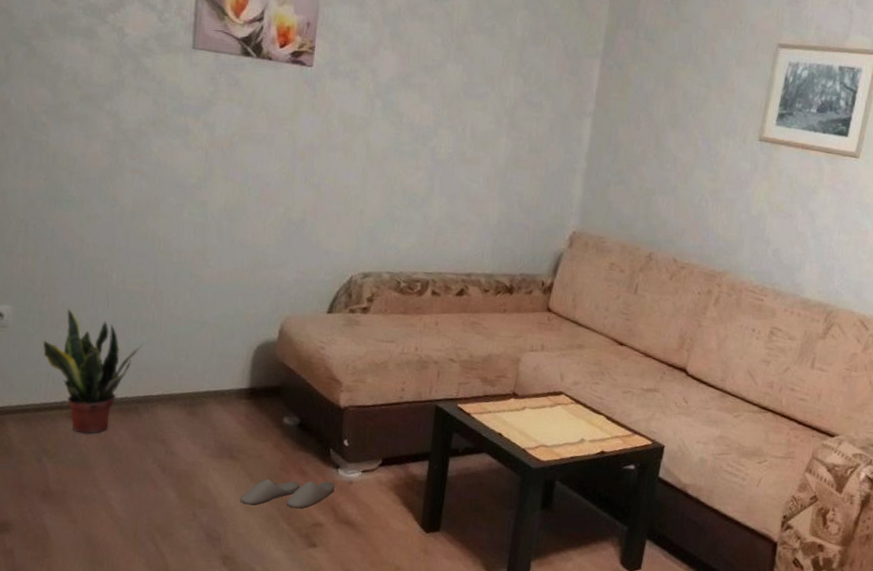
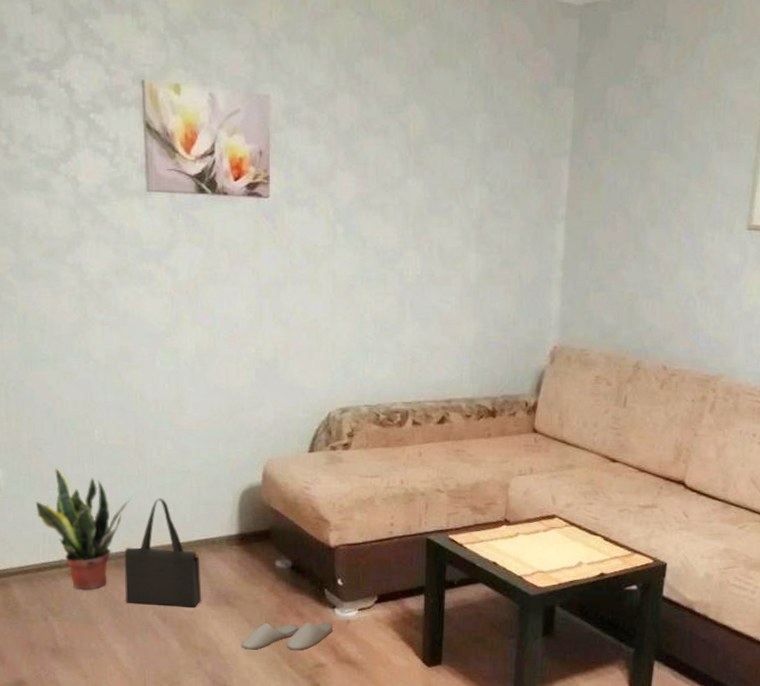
tote bag: none [125,346,207,459] -> present [124,498,202,608]

